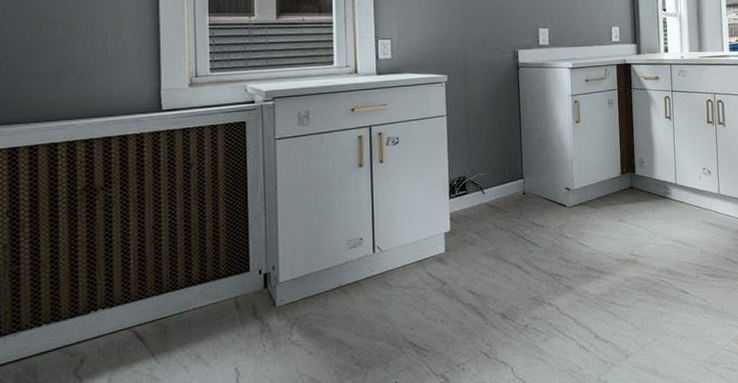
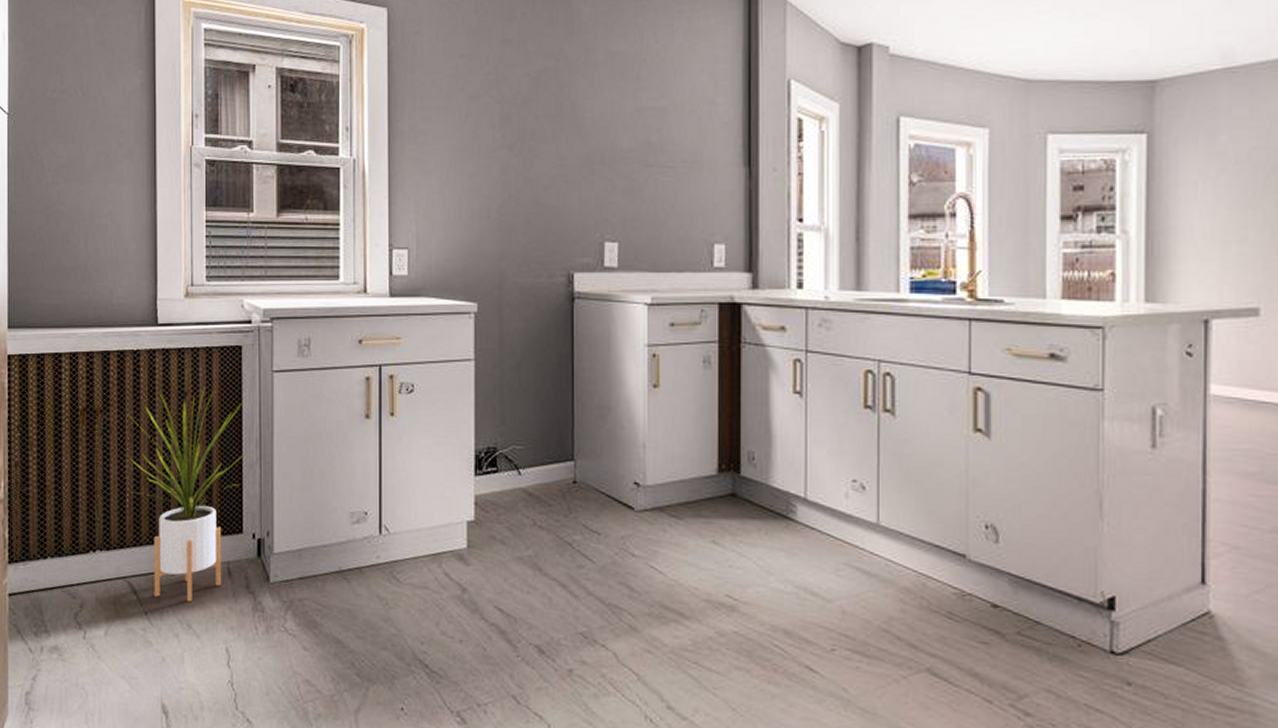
house plant: none [132,157,253,339] -> present [128,387,248,602]

